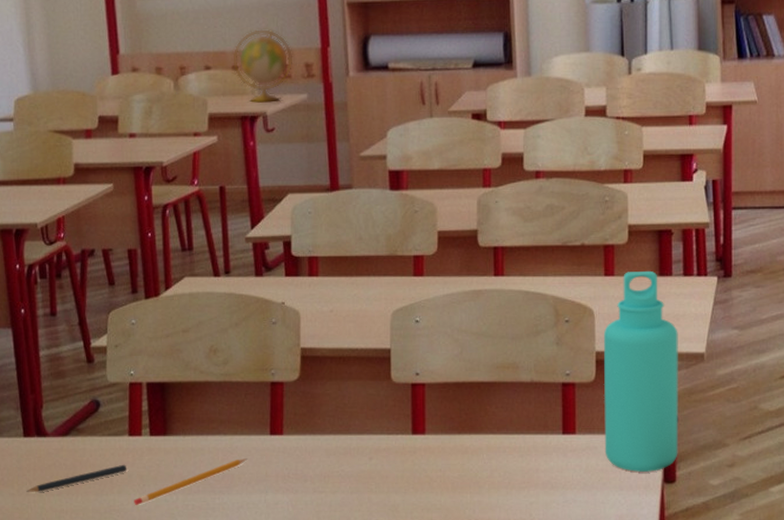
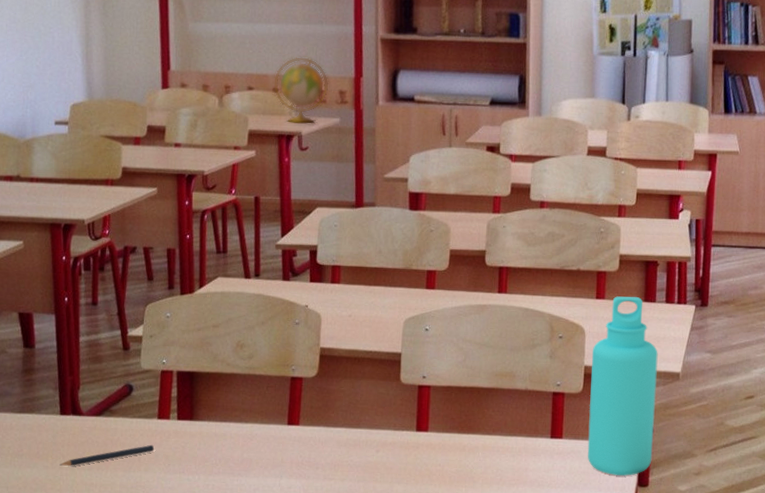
pencil: present [134,458,248,505] -> none [159,445,266,483]

